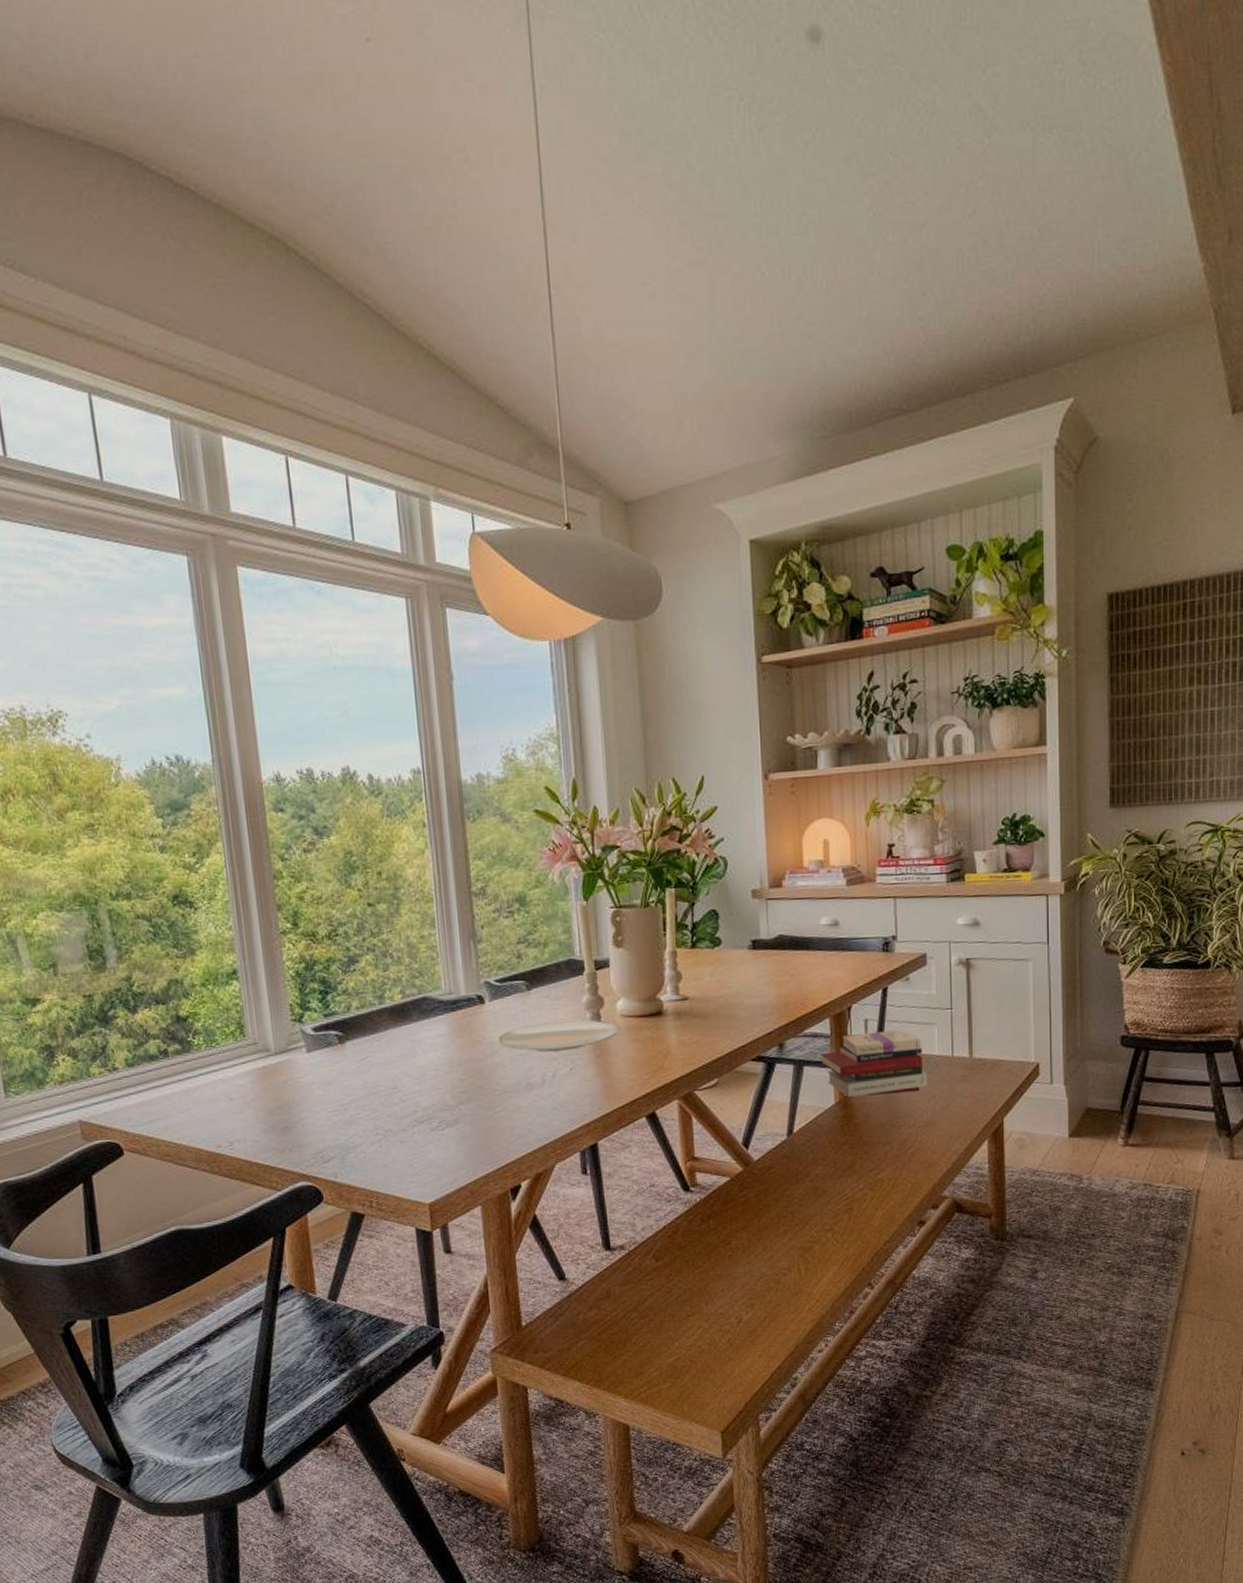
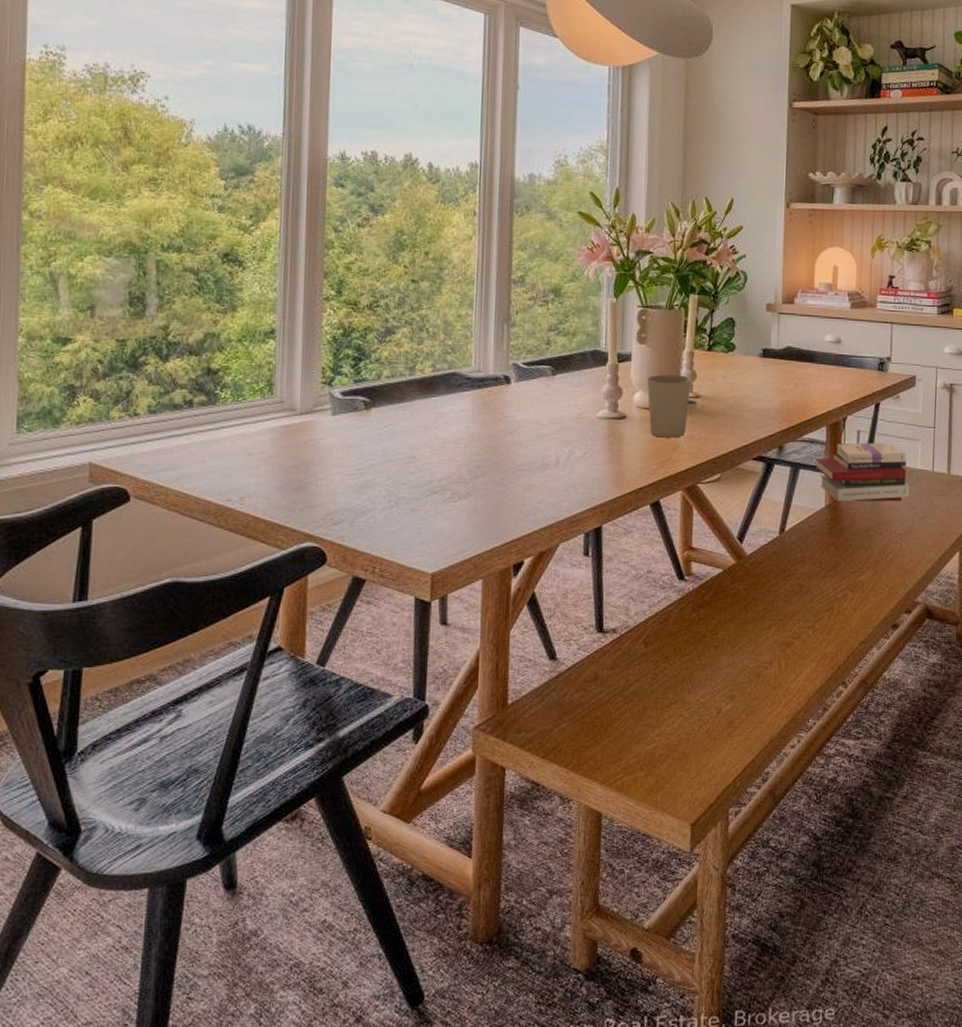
plate: present [497,1019,618,1052] -> none [518,406,633,435]
cup: none [628,977,687,1046] -> present [647,374,698,438]

